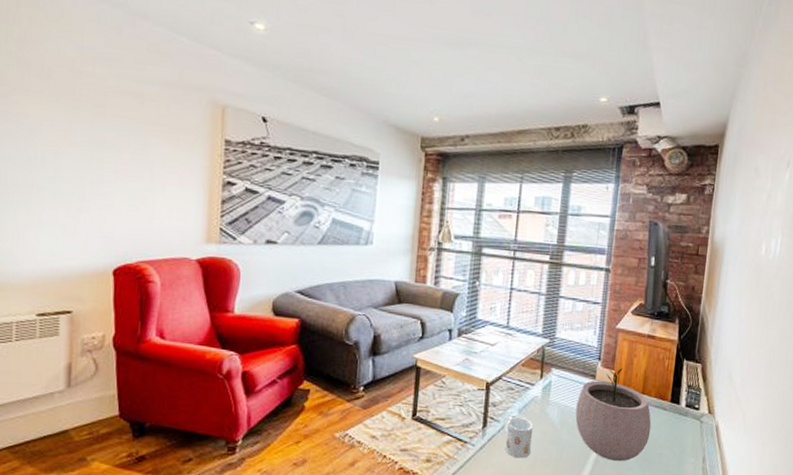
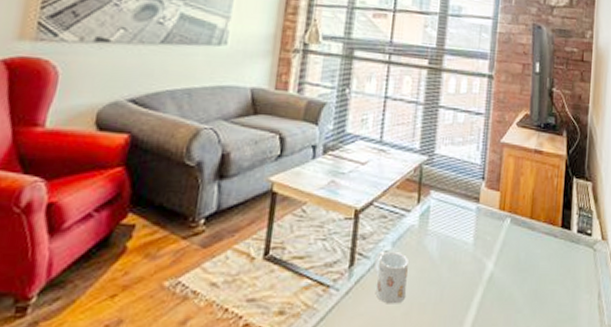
plant pot: present [575,368,652,462] -> none [457,189,542,303]

